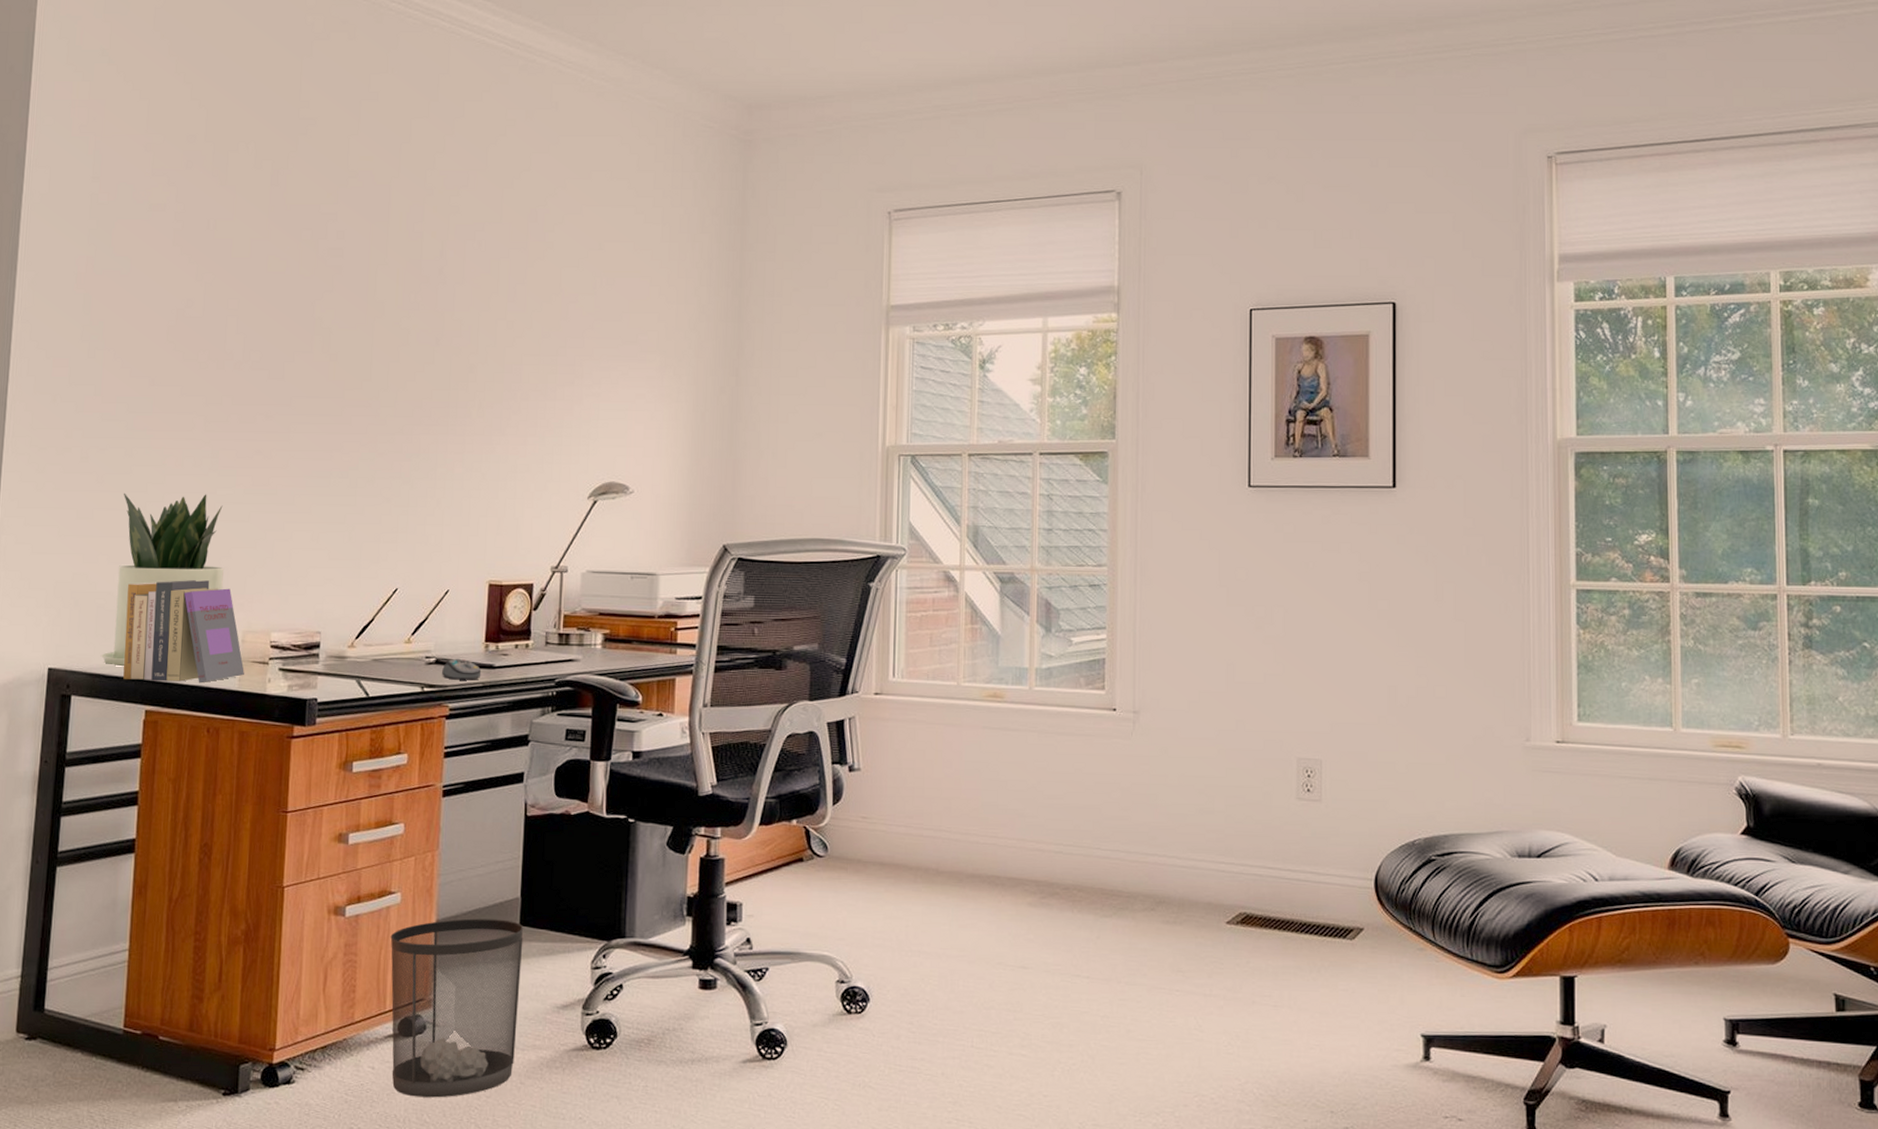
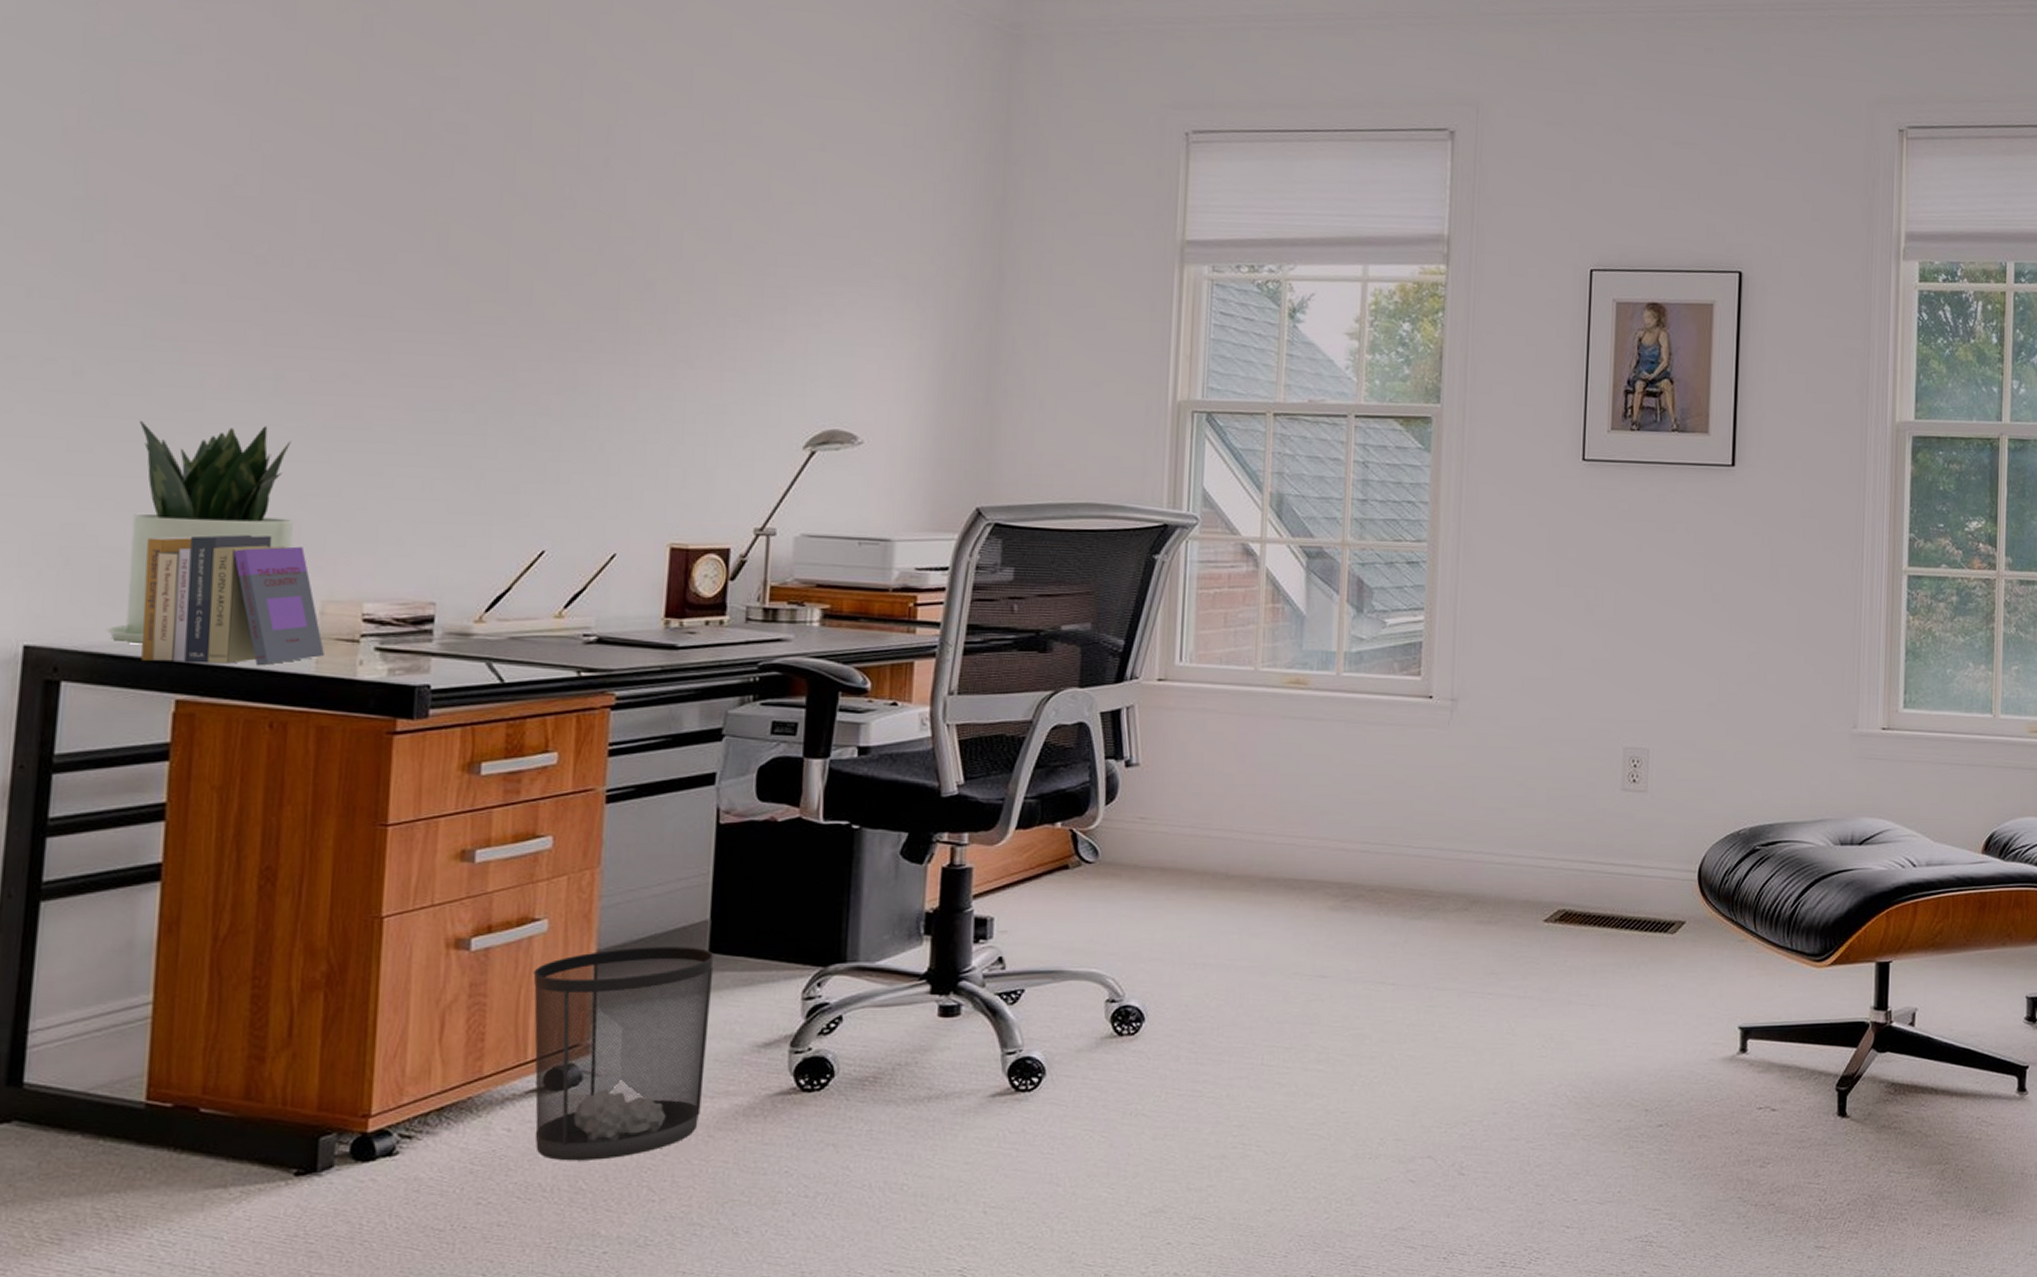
computer mouse: present [442,658,482,680] -> none [606,636,660,663]

